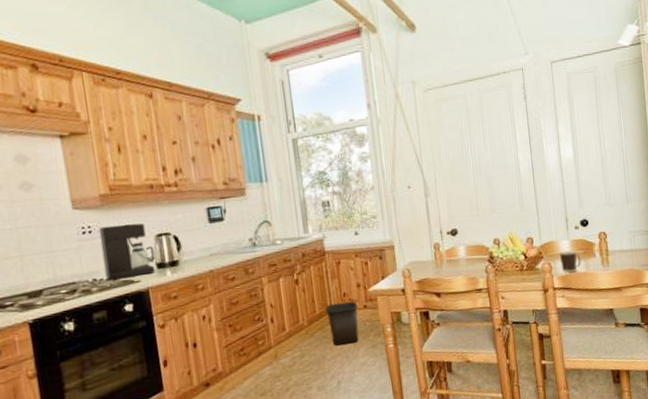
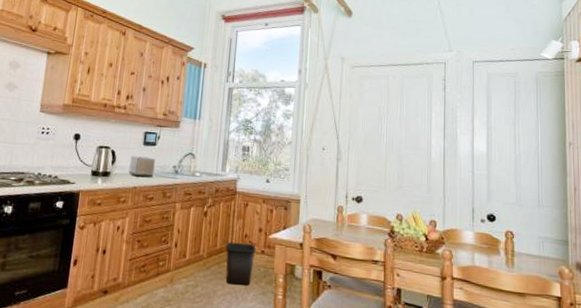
coffee maker: present [98,223,155,281] -> none [48,130,93,179]
toaster: none [197,234,229,259] -> present [129,156,155,178]
mug: present [559,251,581,273] -> none [461,242,484,265]

